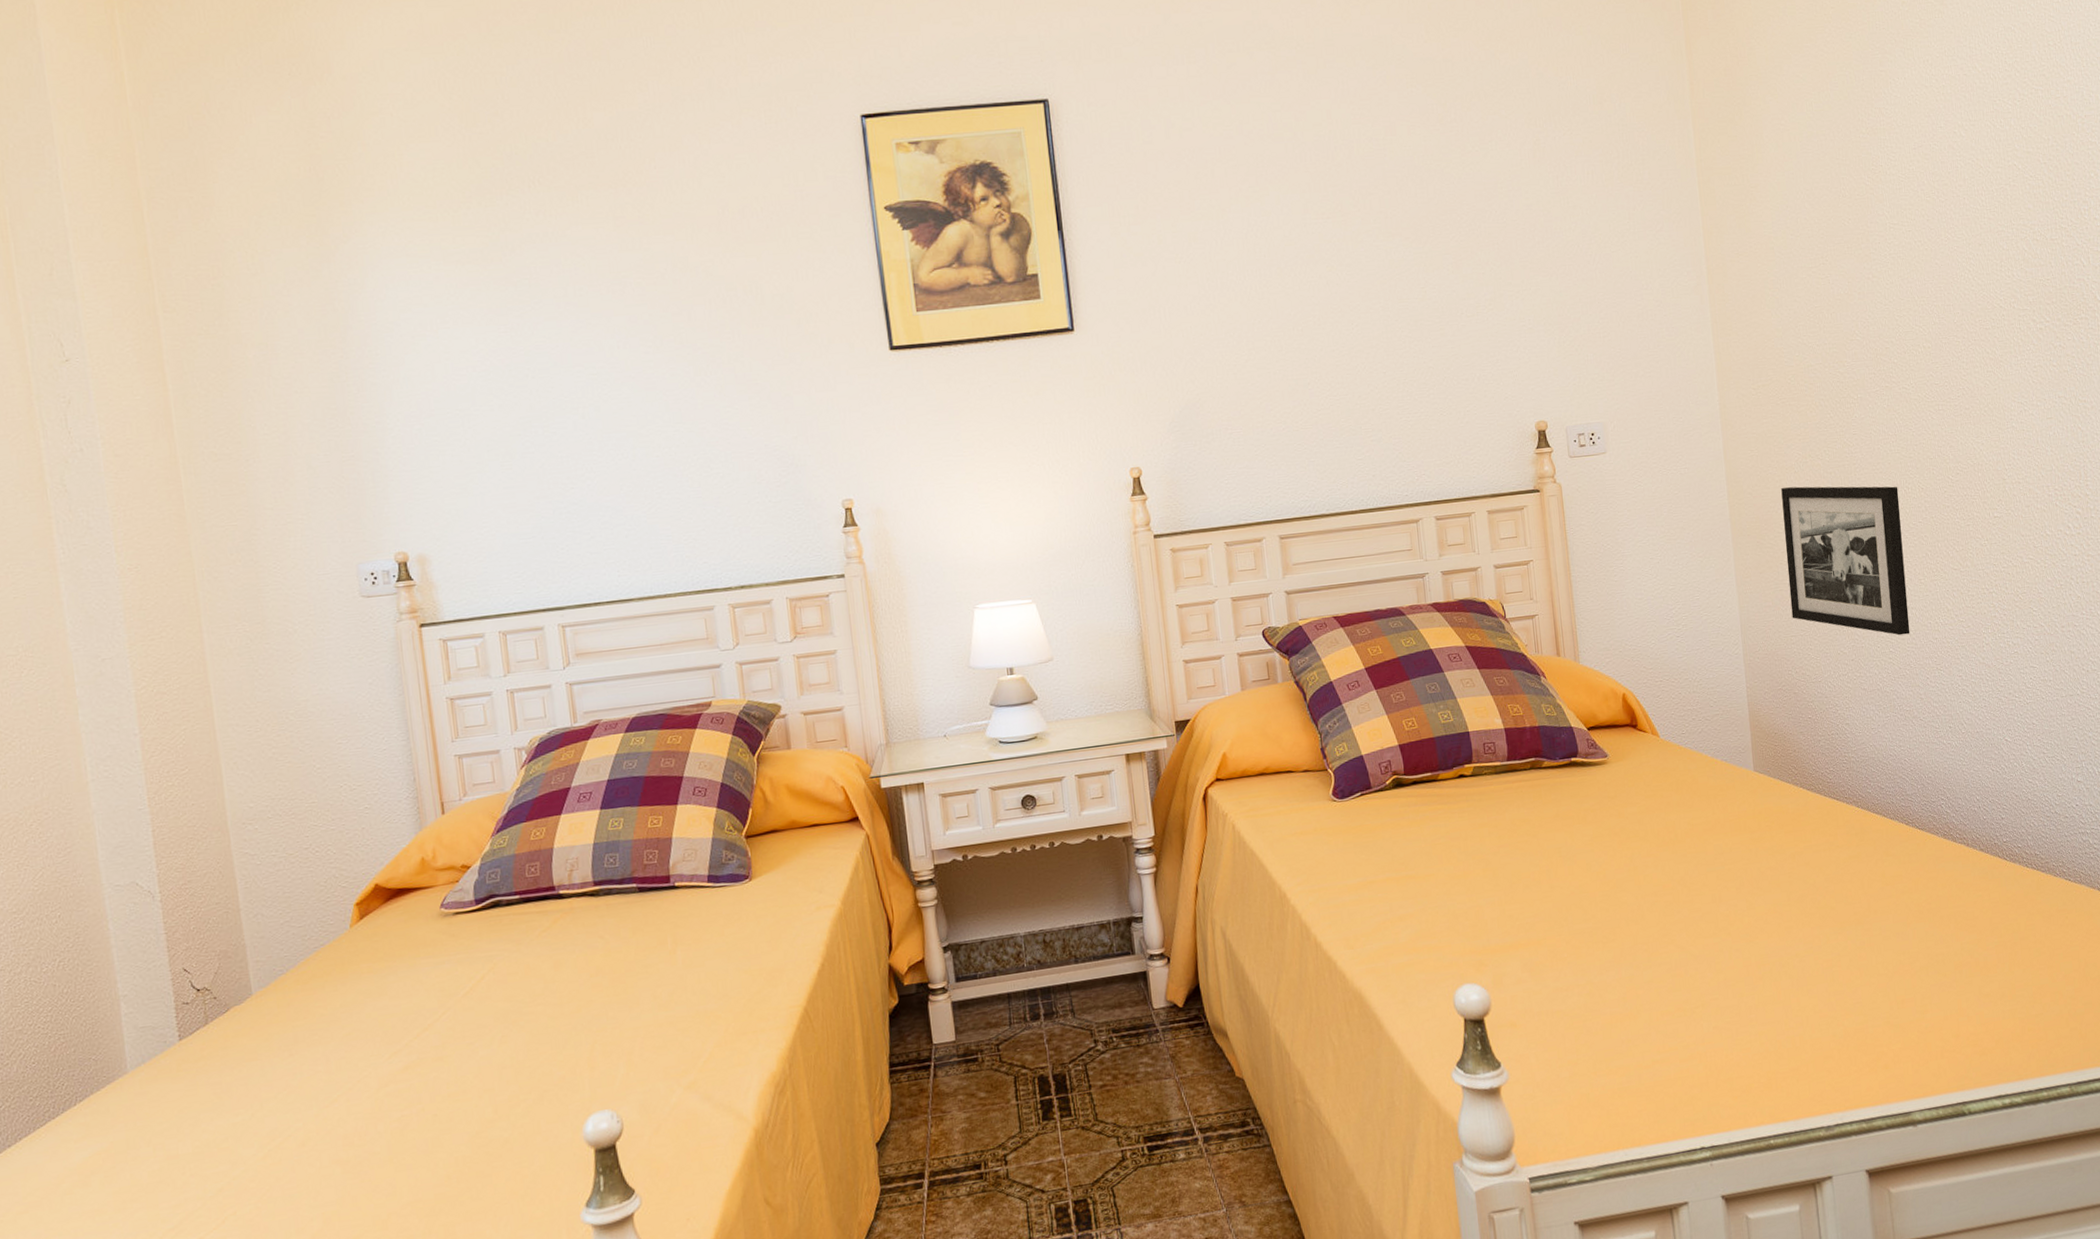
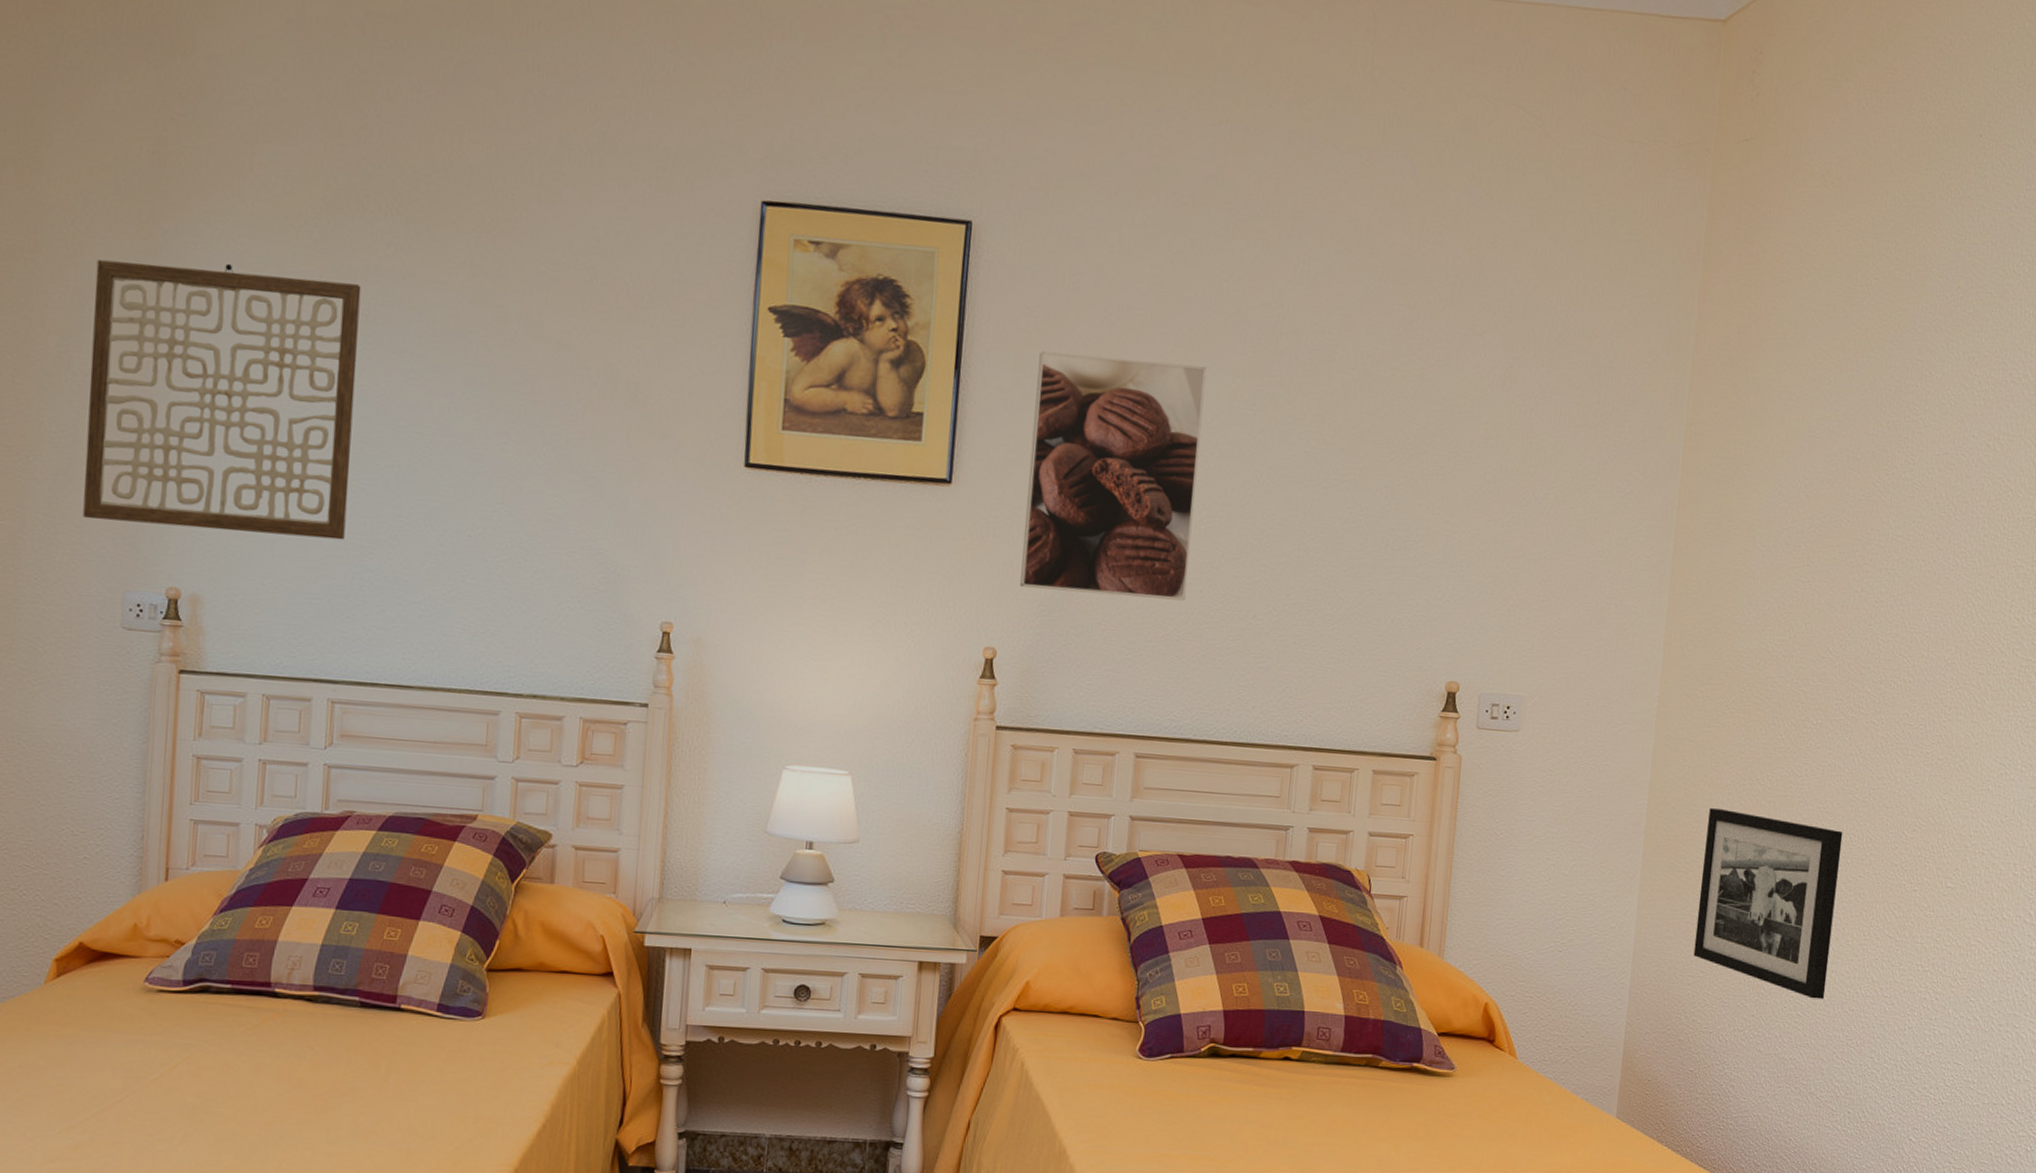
wall art: none [277,253,547,506] -> present [83,259,361,540]
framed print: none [1129,189,1297,409] -> present [1020,351,1207,601]

